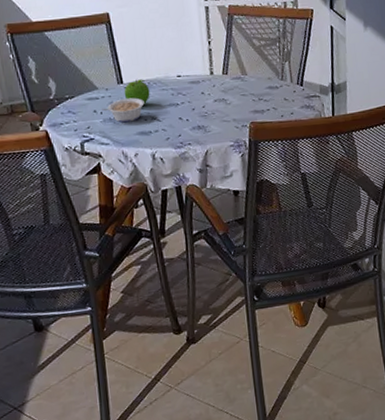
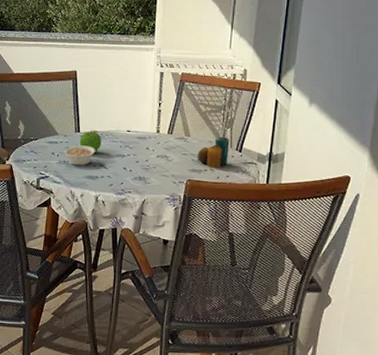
candle: none [258,71,291,107] -> present [198,136,230,168]

